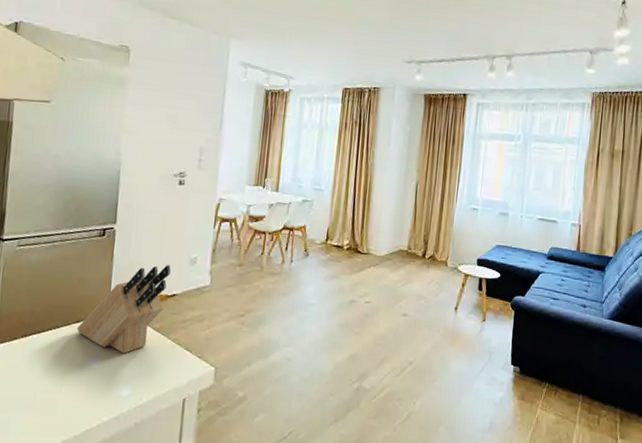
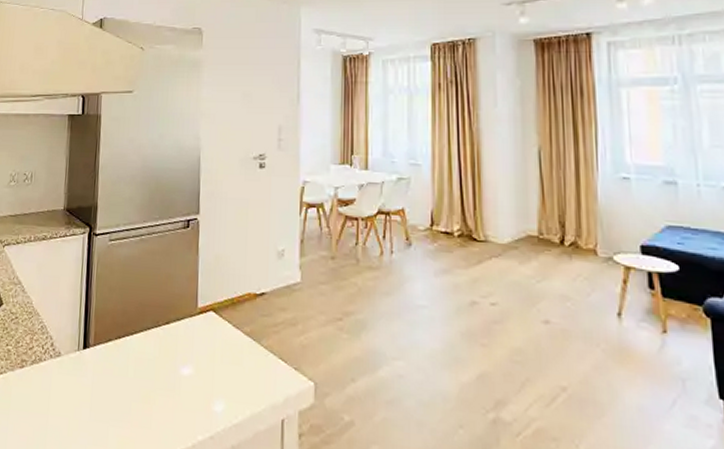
knife block: present [76,265,171,354] -> none [166,259,258,362]

